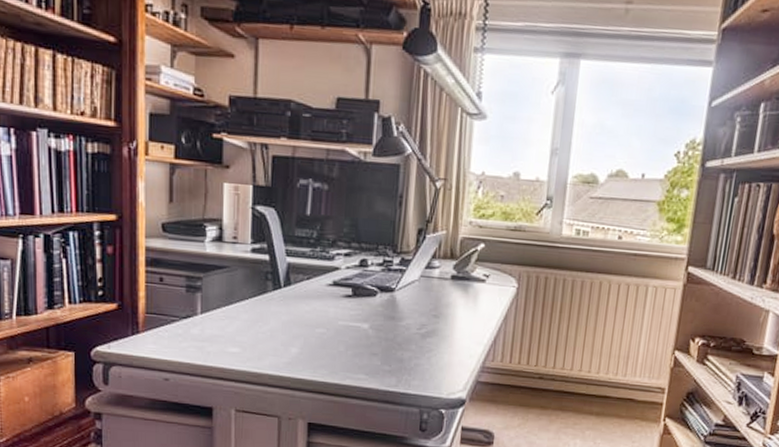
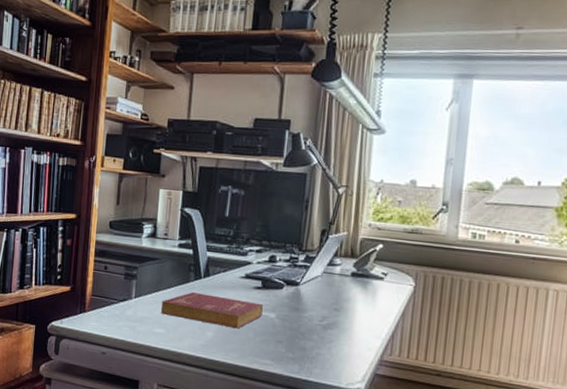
book: none [235,304,354,343] -> present [161,292,263,329]

